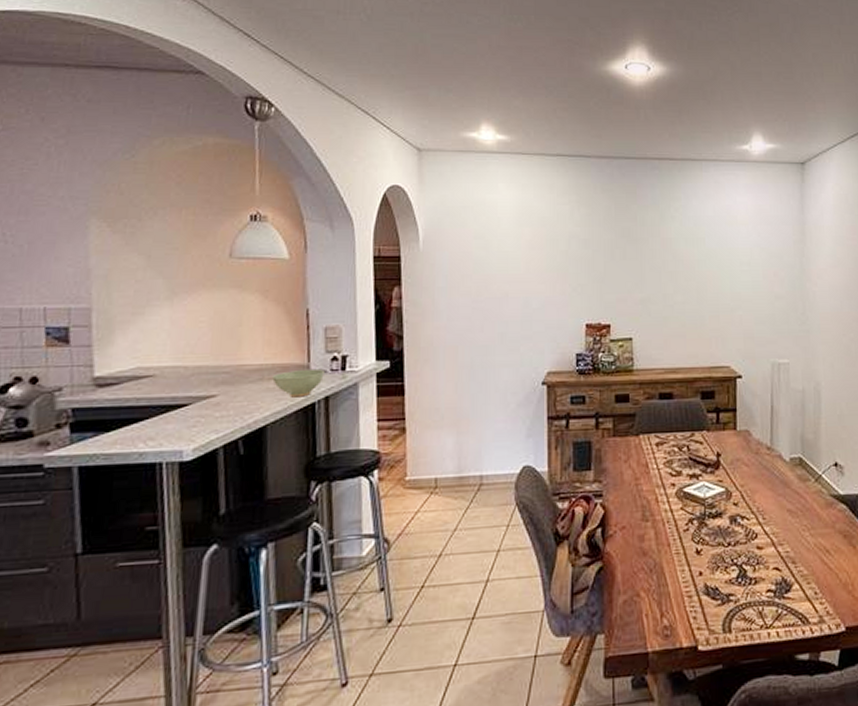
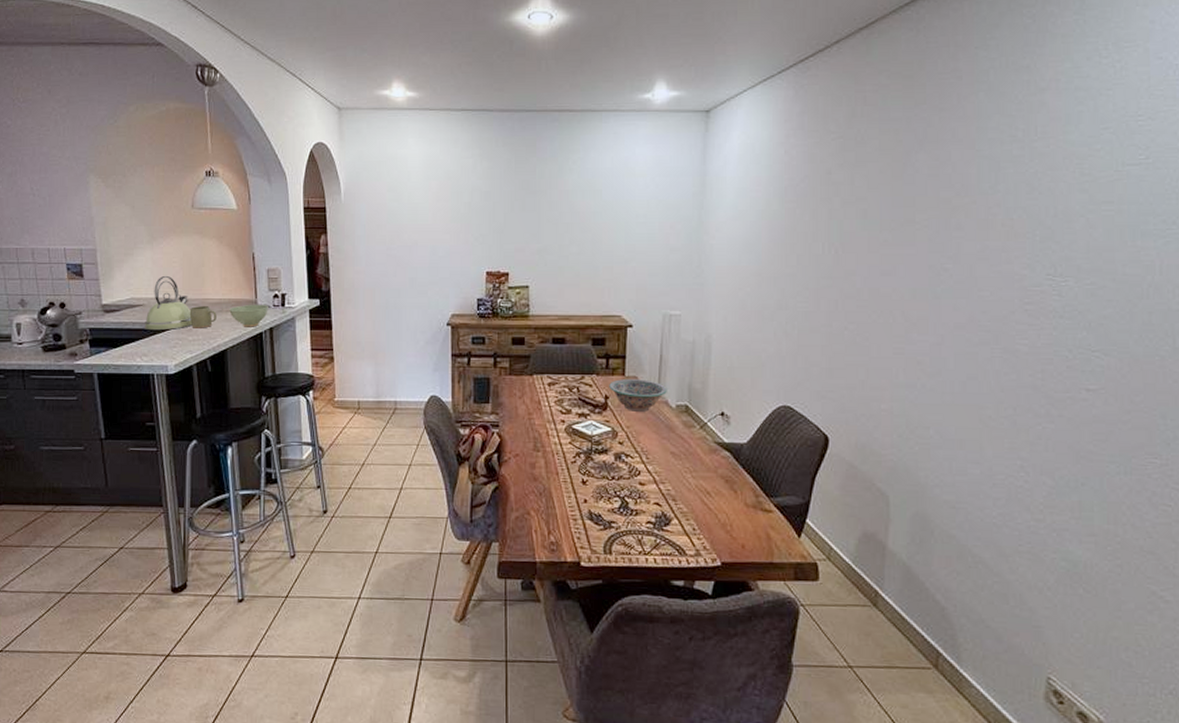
kettle: none [153,338,222,408] -> present [145,275,193,331]
mug: none [217,374,255,402] -> present [189,306,217,328]
decorative bowl: none [721,433,780,468] -> present [609,379,667,412]

